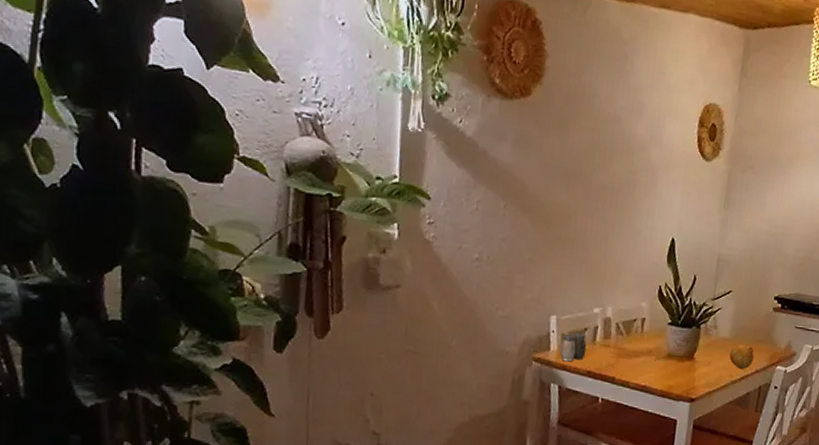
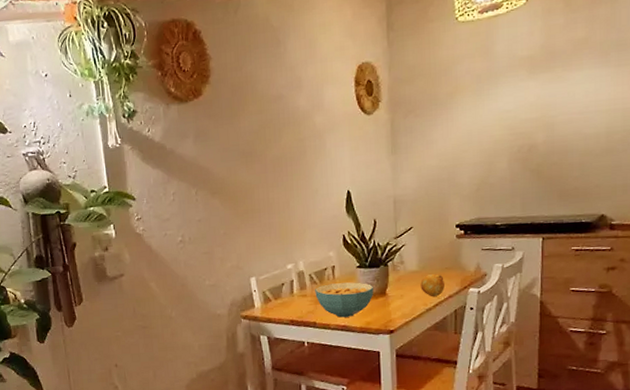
salt and pepper shaker: present [560,333,587,362] -> none [263,288,287,315]
cereal bowl: none [619,337,683,378] -> present [315,282,374,318]

